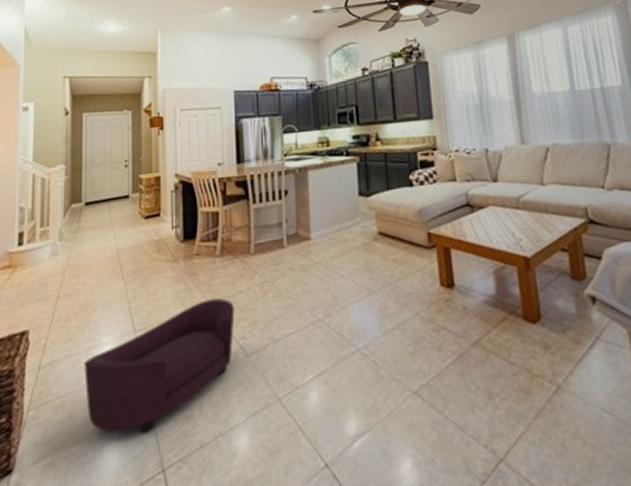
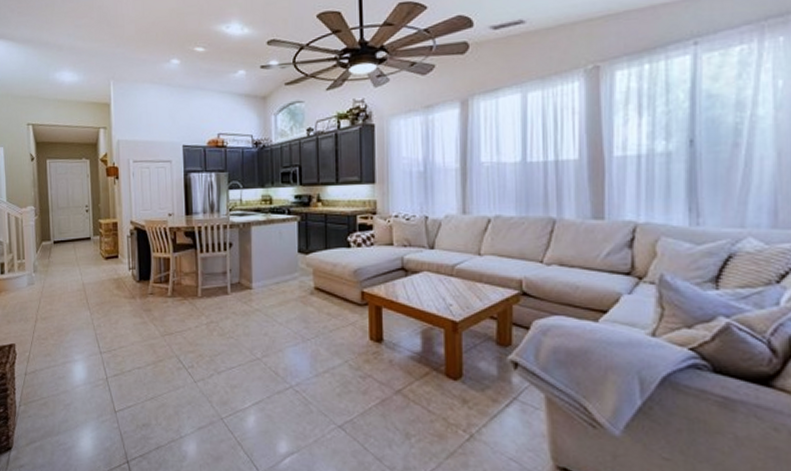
dog bed: present [83,298,235,433] -> none [60,333,184,432]

